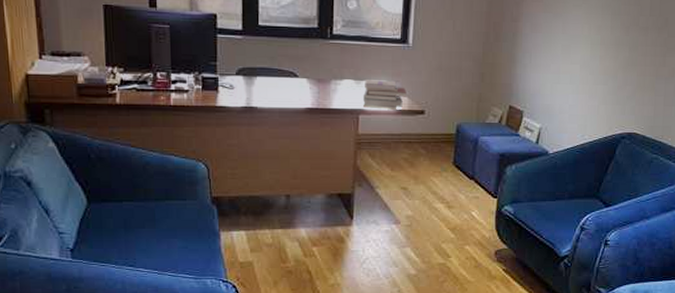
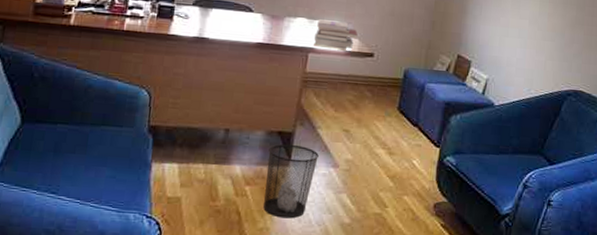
waste bin: none [331,205,380,274] -> present [263,144,319,219]

